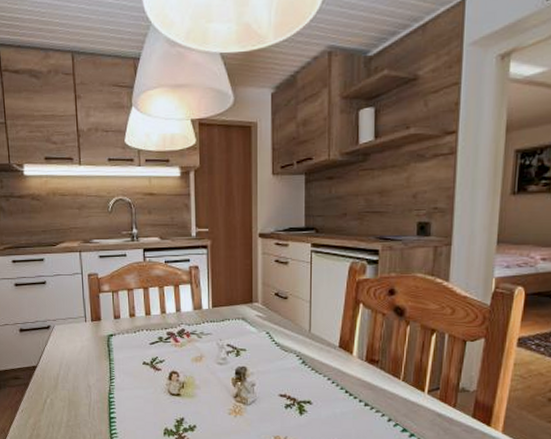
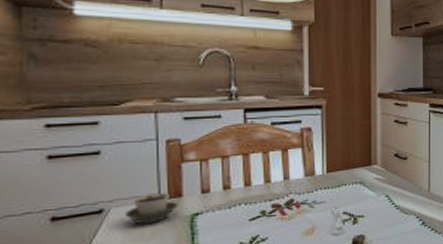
cup: none [64,316,98,340] -> present [125,193,178,225]

